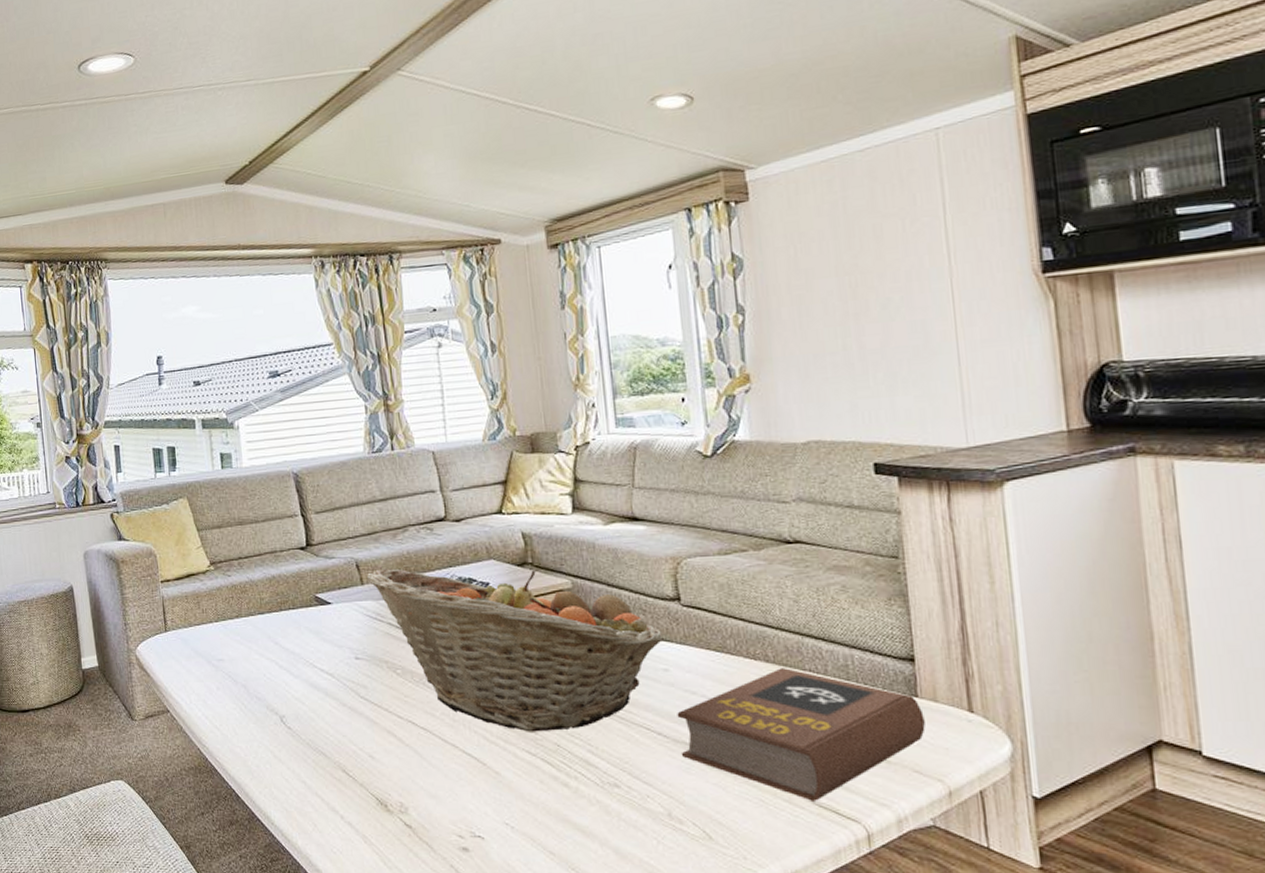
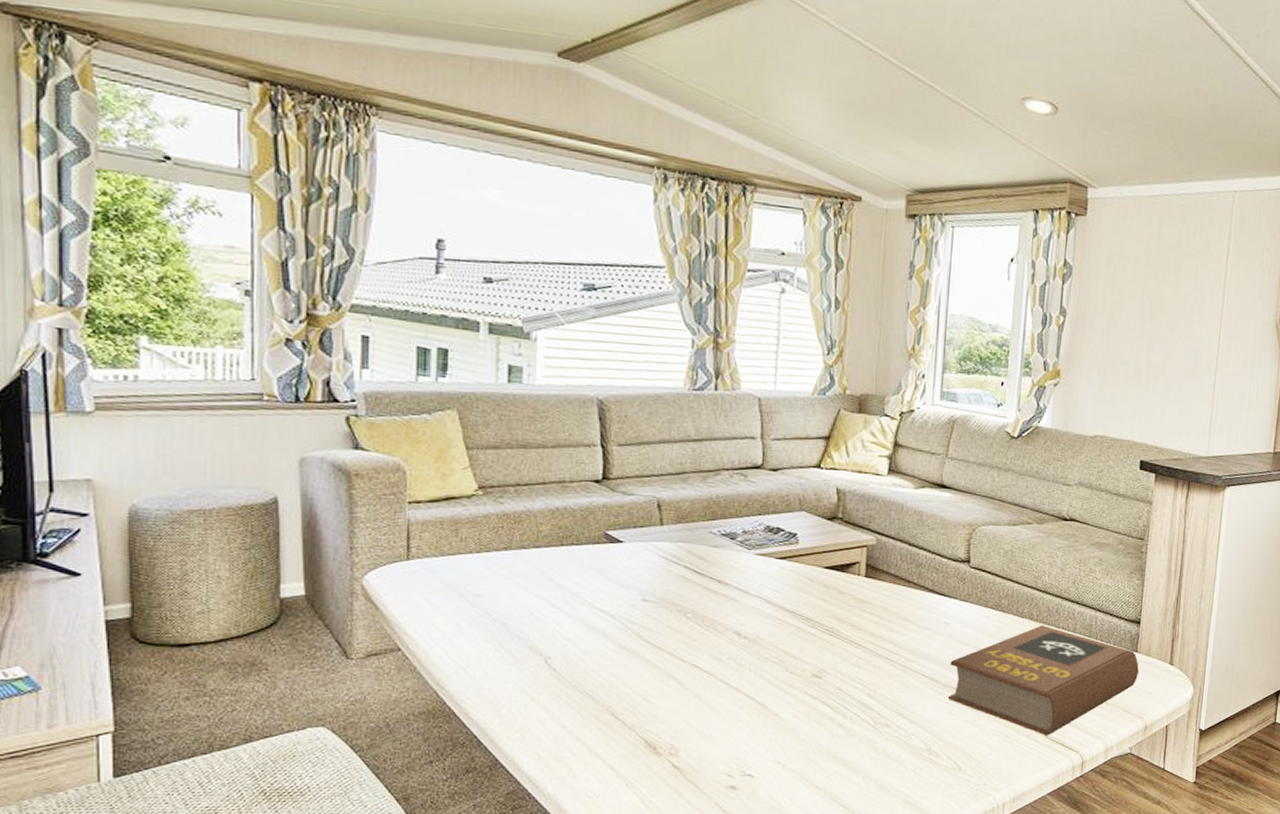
fruit basket: present [366,569,664,732] -> none [667,511,950,677]

